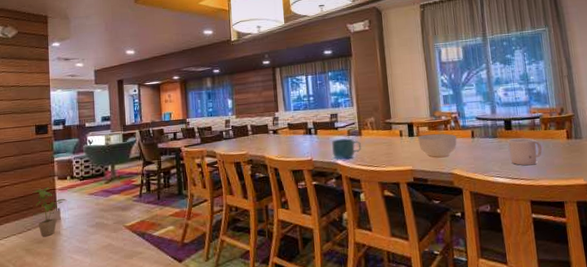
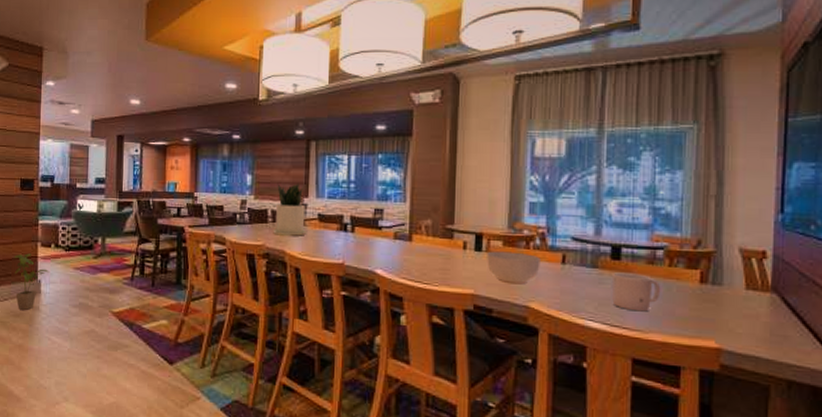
planter: none [253,101,281,145] -> present [273,183,307,236]
cup: present [331,138,361,159] -> none [370,242,410,269]

